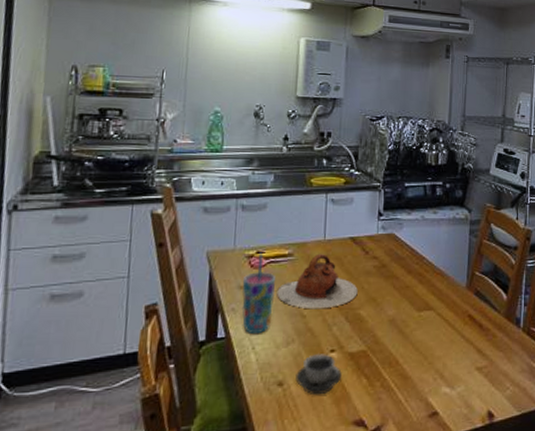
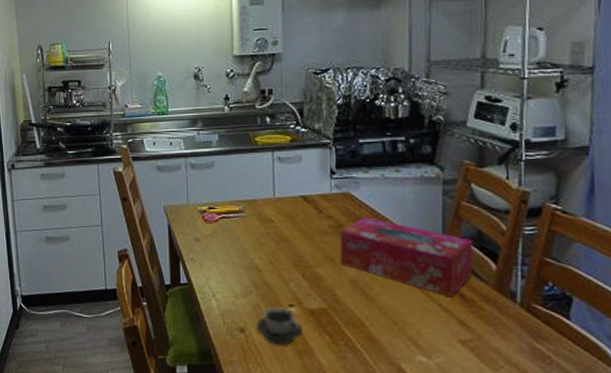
cup: present [242,252,276,333] -> none [198,208,230,282]
teapot: present [277,253,358,309] -> none [231,211,313,265]
tissue box: none [381,256,491,327] -> present [340,217,474,296]

